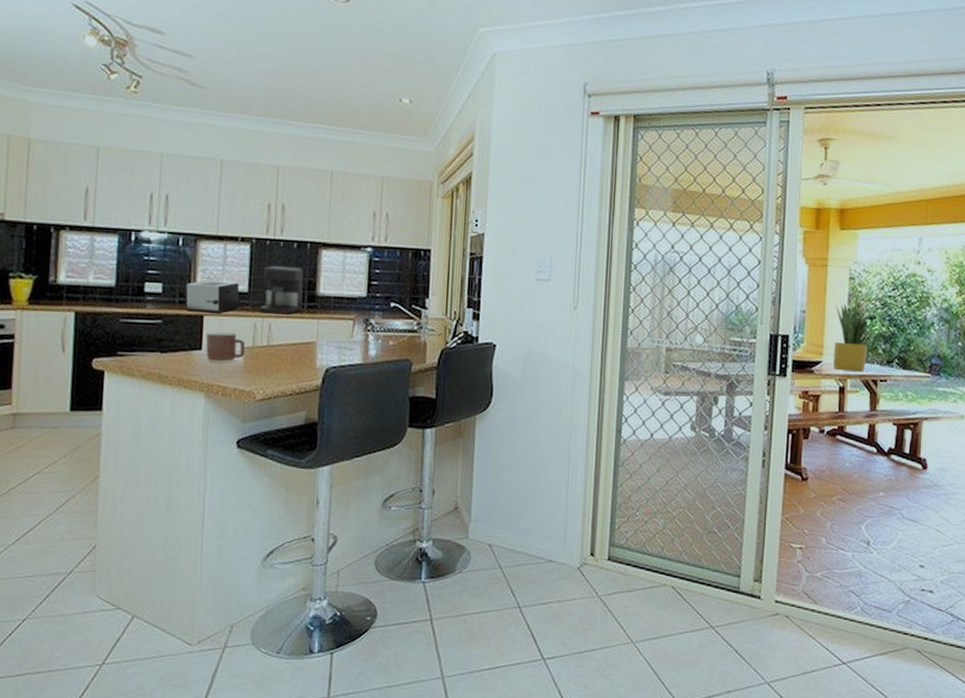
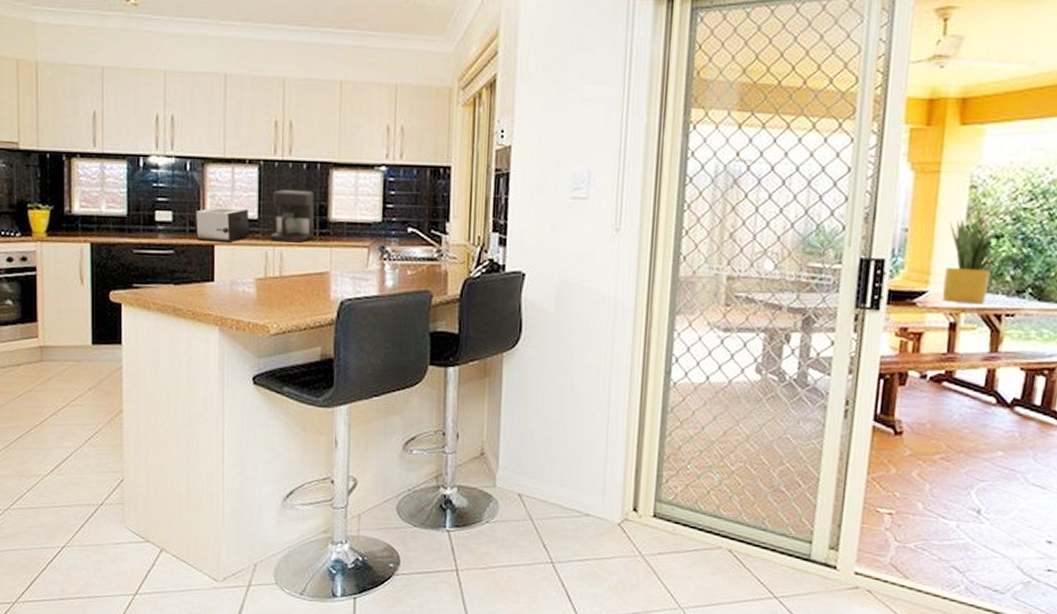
mug: present [206,332,246,363] -> none [218,262,258,296]

